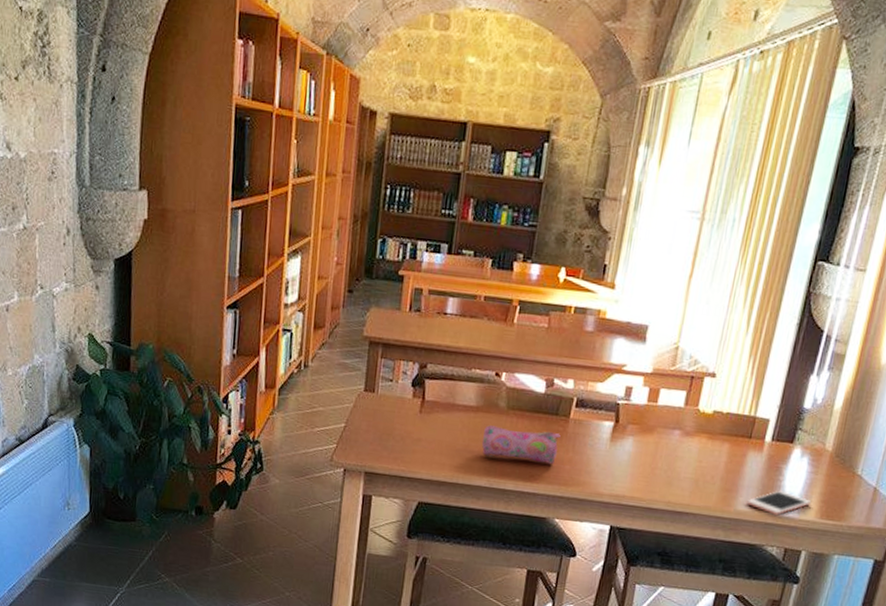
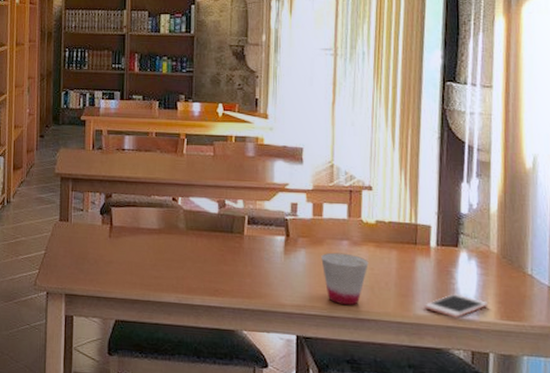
pencil case: present [481,425,561,464] -> none [167,245,238,278]
cup: none [648,442,698,498] -> present [321,252,369,306]

